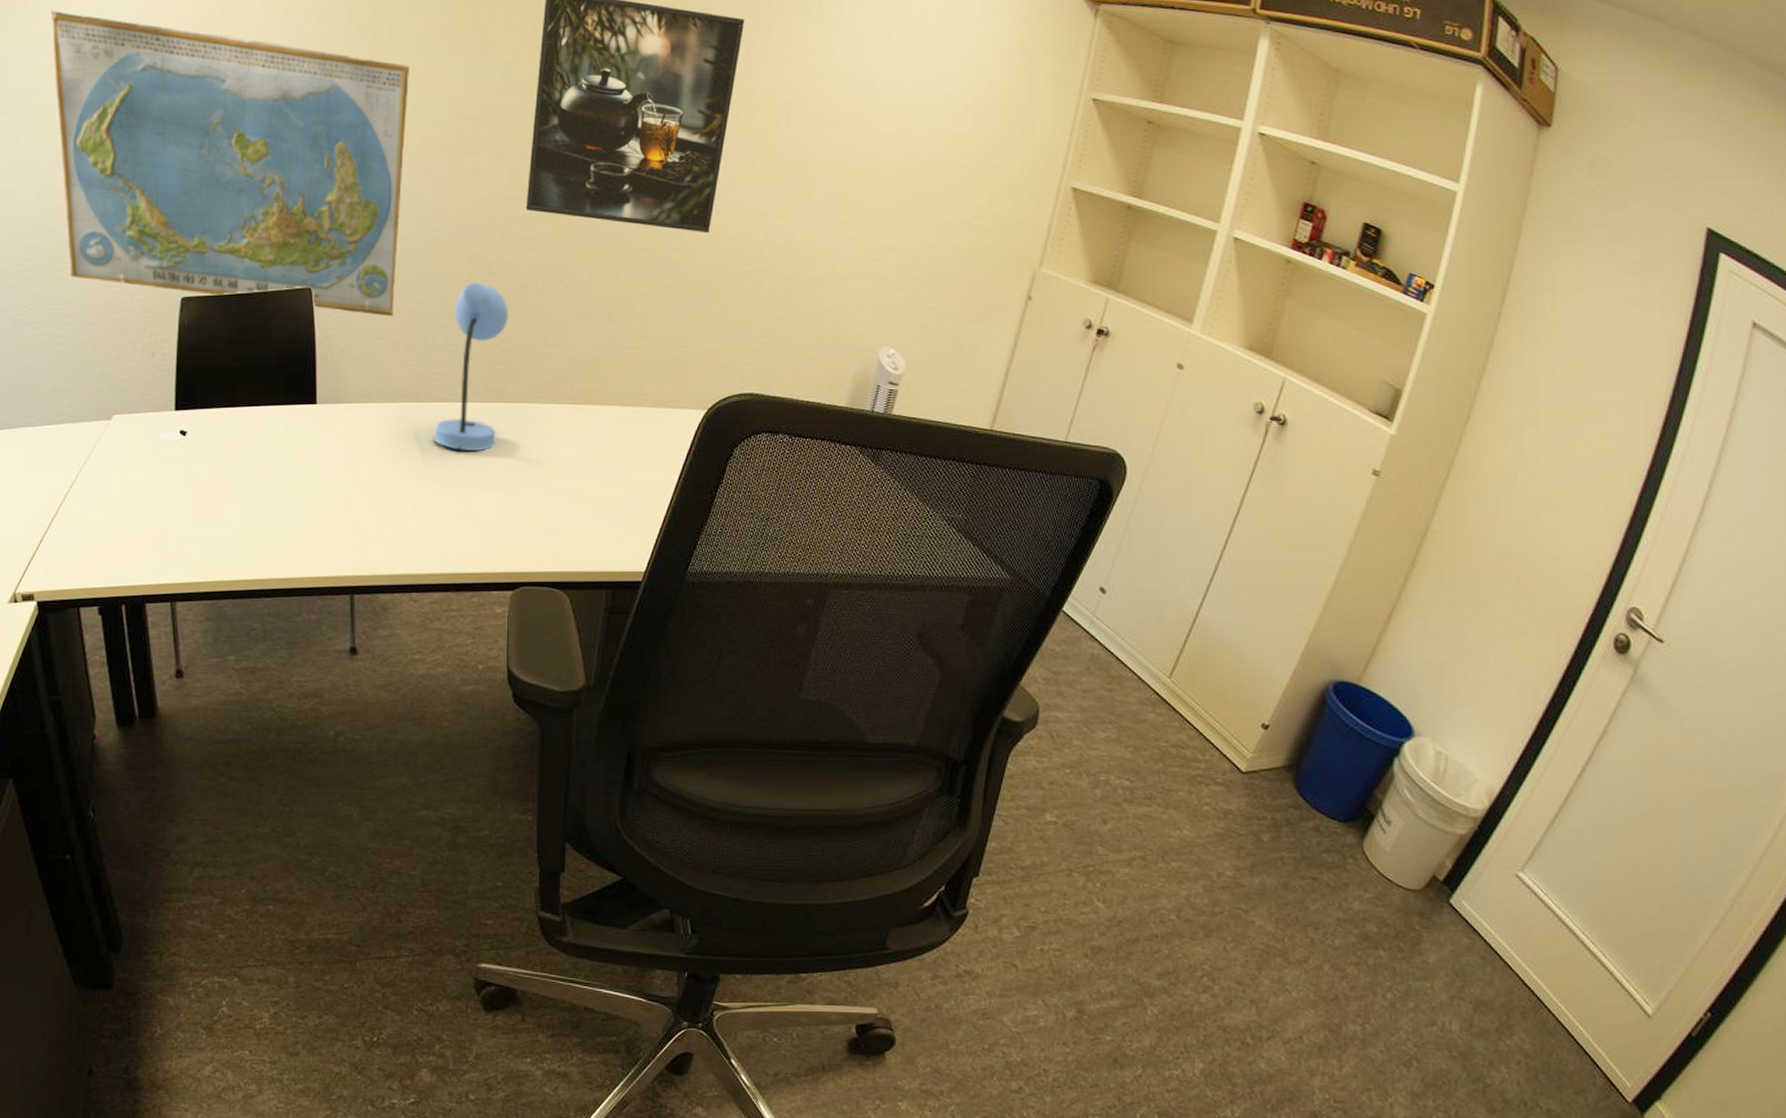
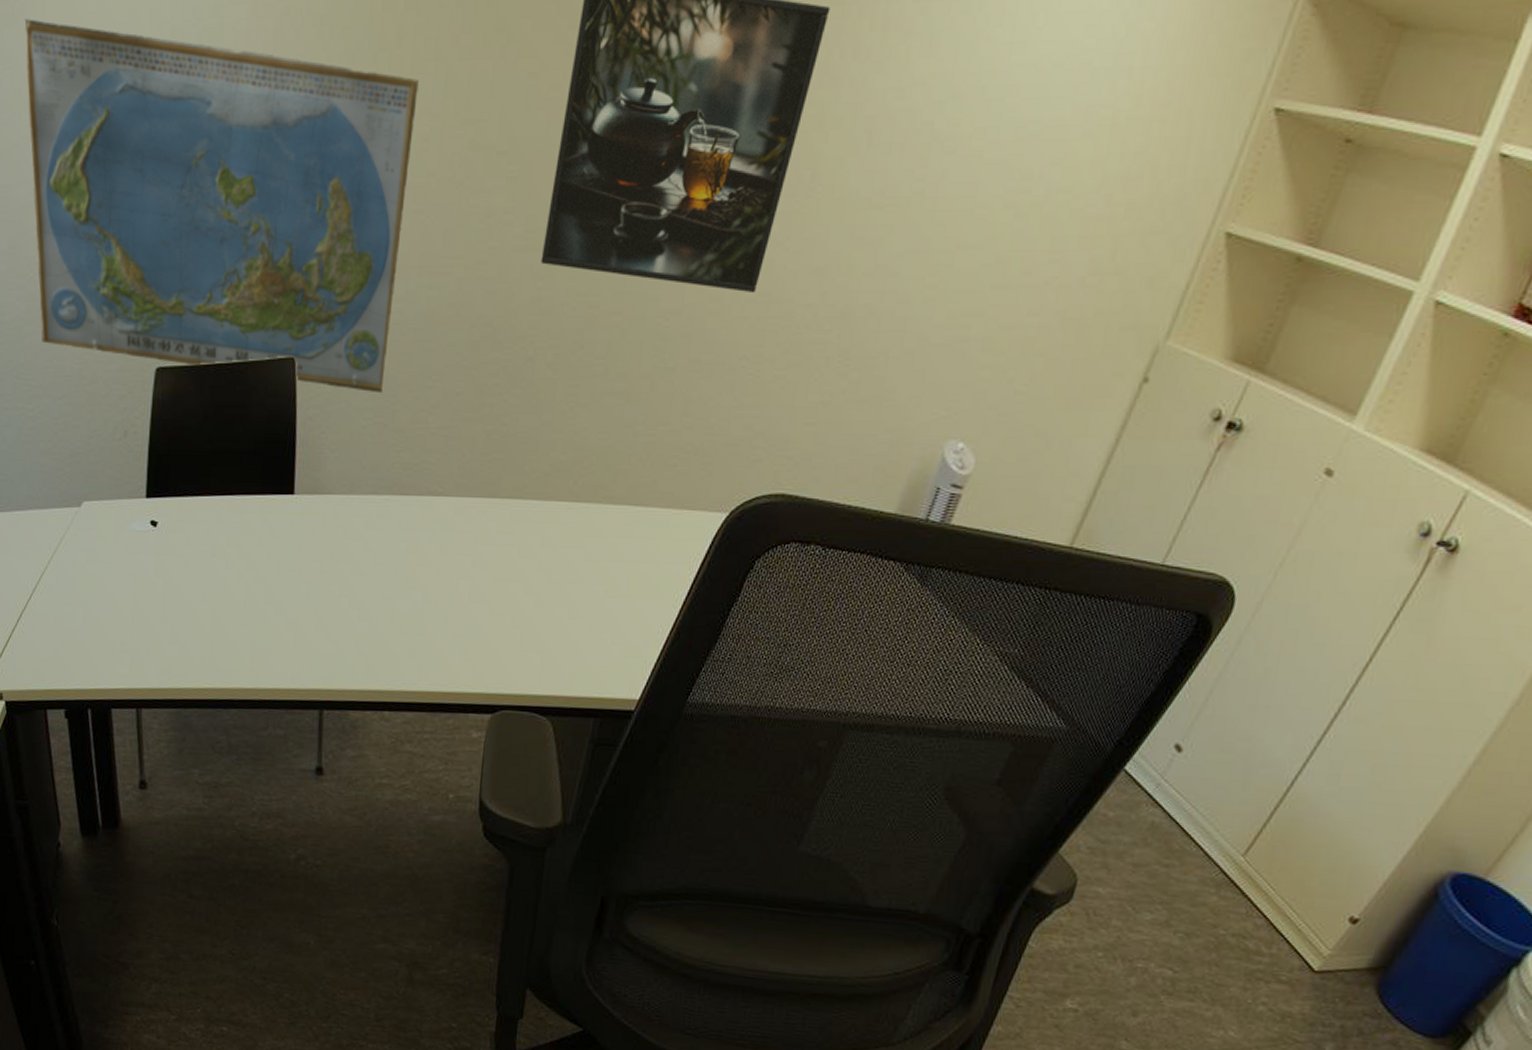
desk lamp: present [433,282,510,452] -> none [417,352,512,555]

